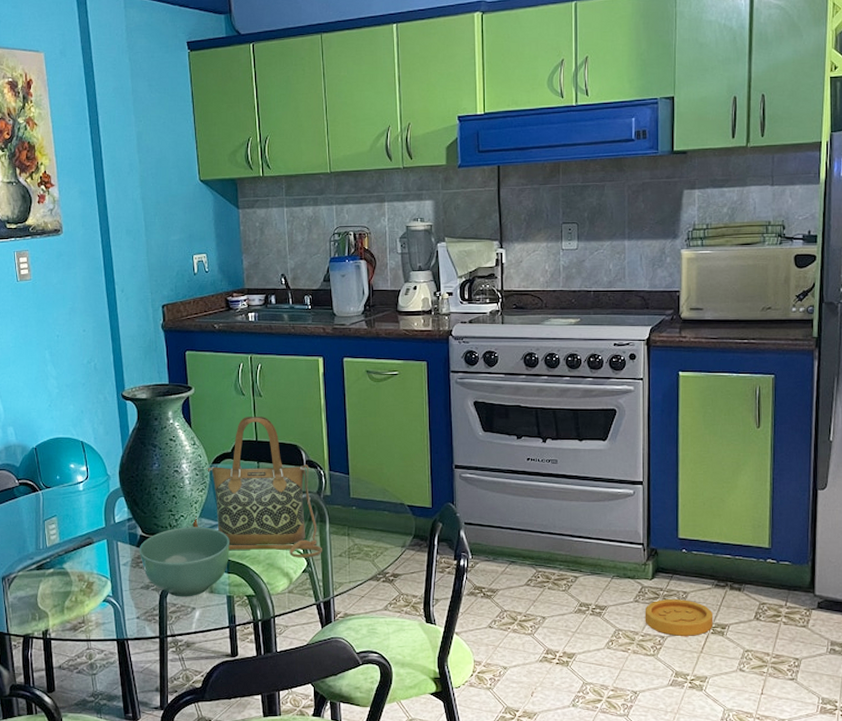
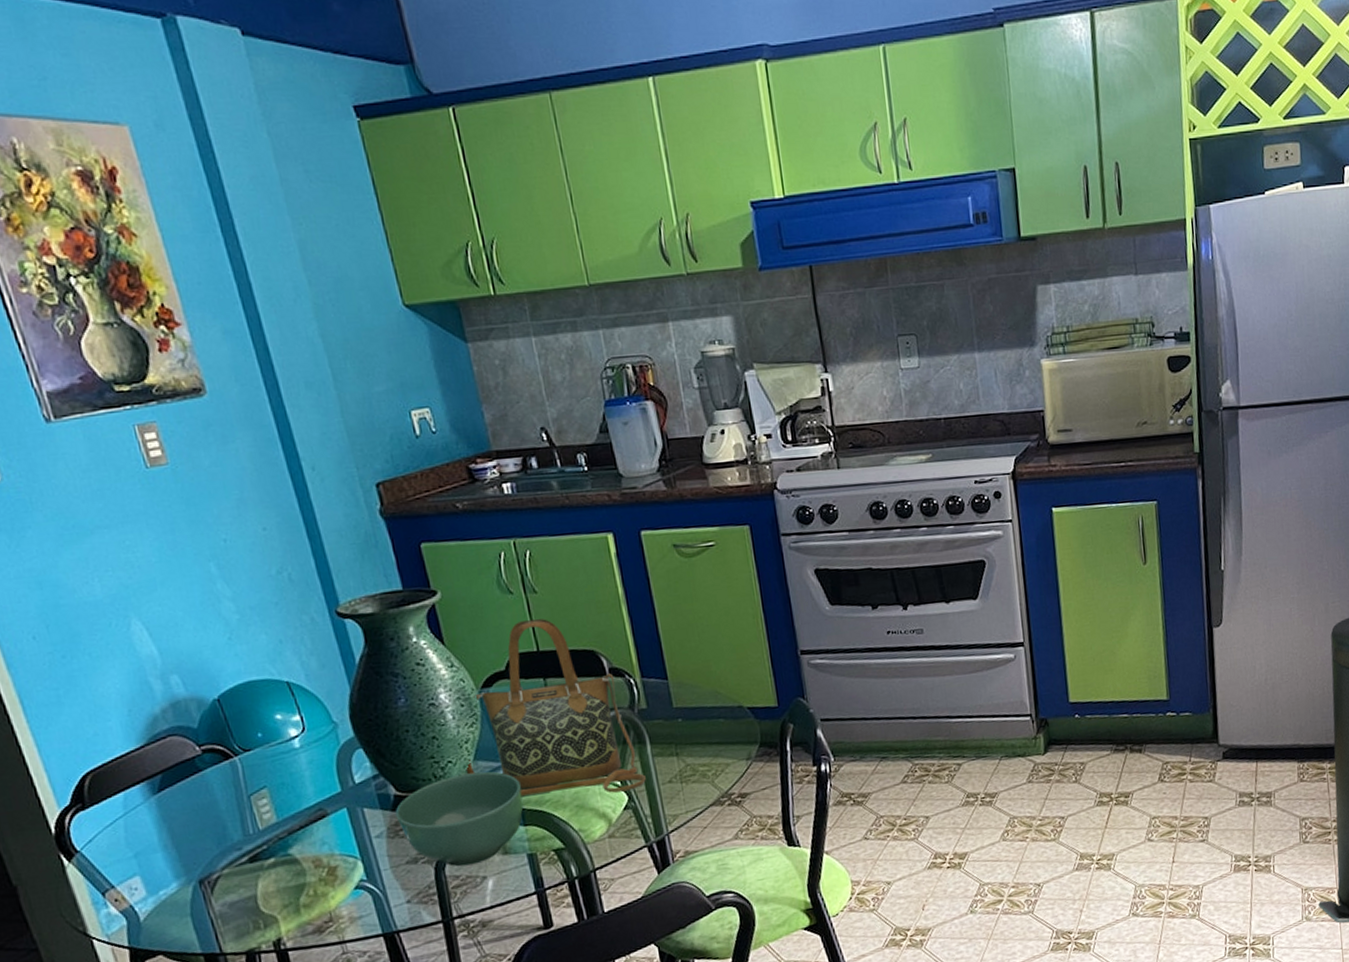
pet bowl: present [644,599,714,636] -> none [1040,771,1115,814]

